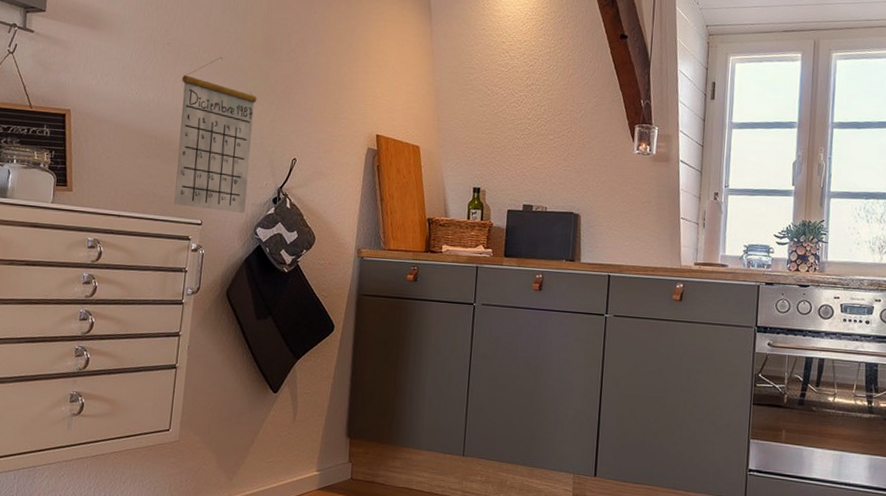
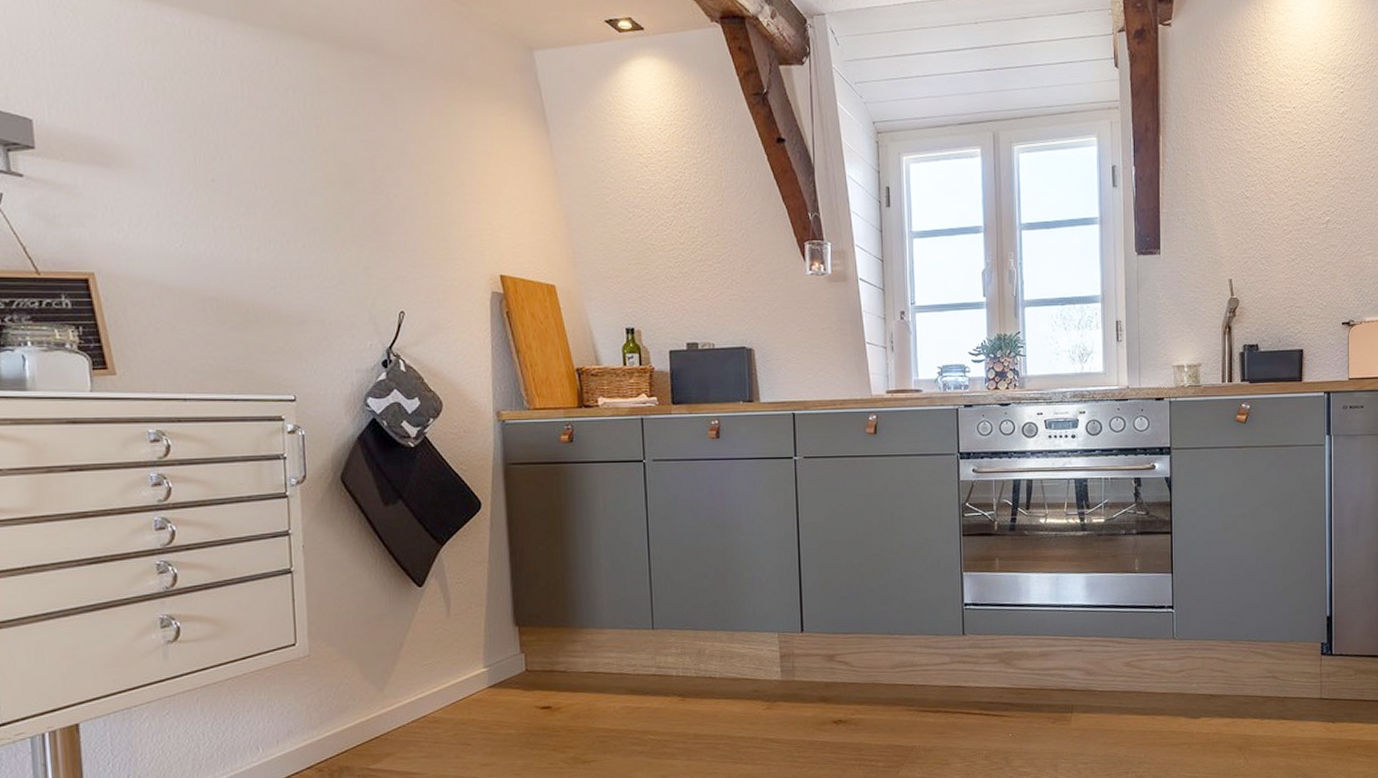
calendar: present [174,56,257,214] -> none [239,193,350,383]

